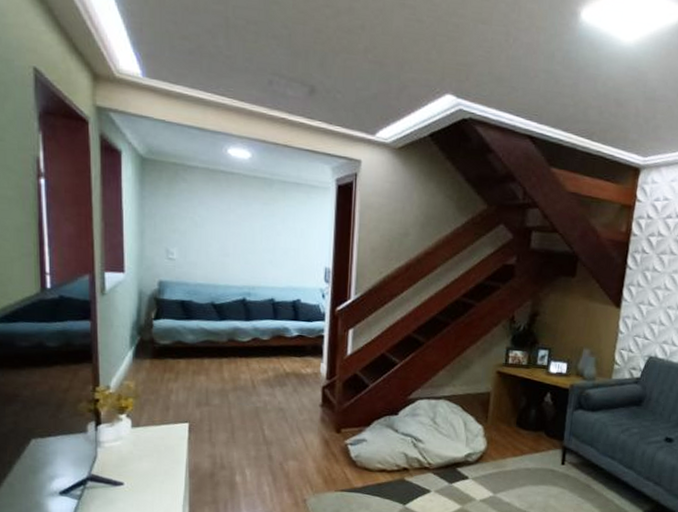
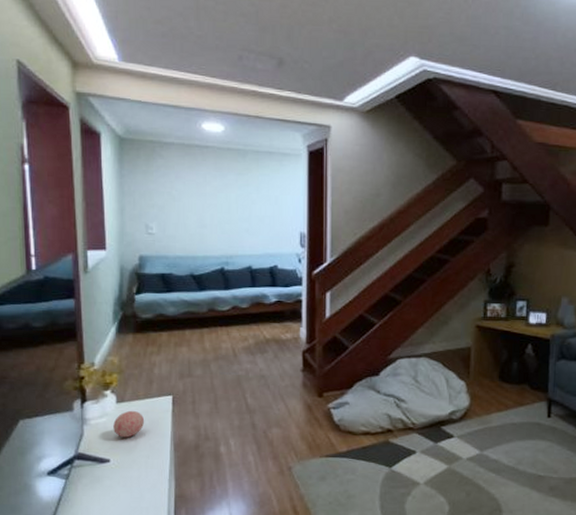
decorative ball: none [128,435,160,462] -> present [113,410,145,438]

